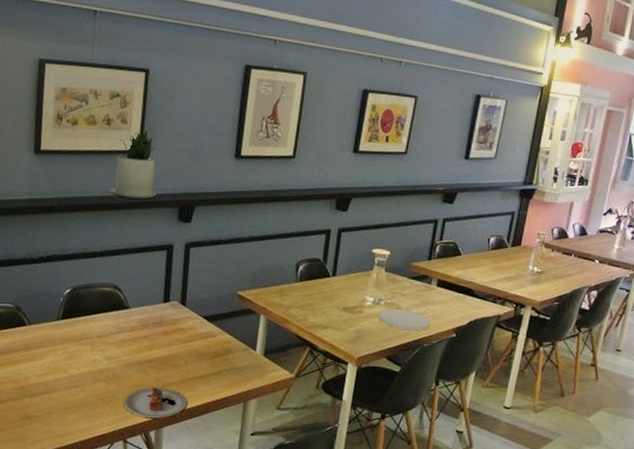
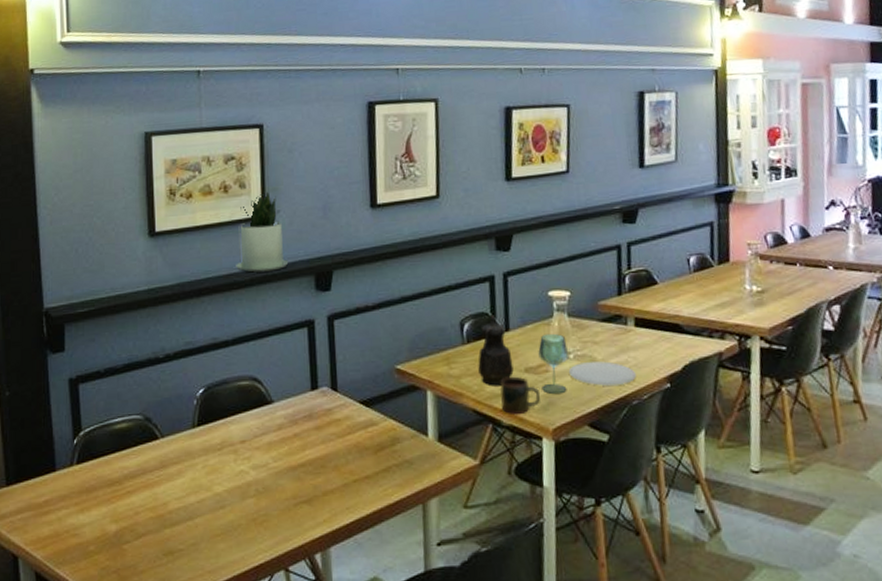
cake slice: present [124,387,189,420] -> none [280,496,356,539]
coffeepot: none [305,261,335,319] -> present [478,315,514,387]
mug: none [320,312,353,344] -> present [499,376,541,415]
wine glass: none [354,282,381,332] -> present [538,333,570,395]

